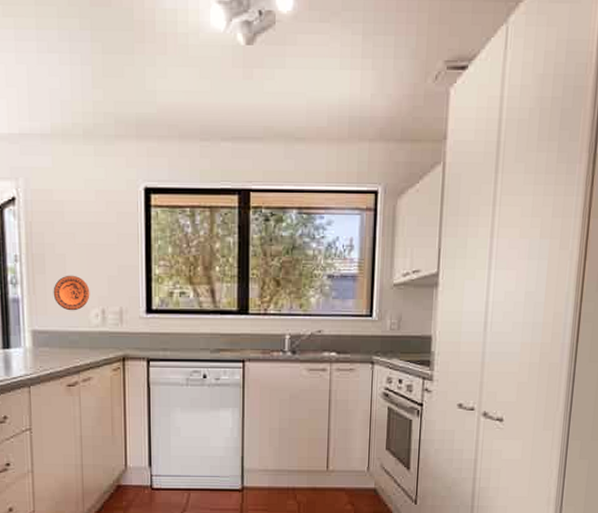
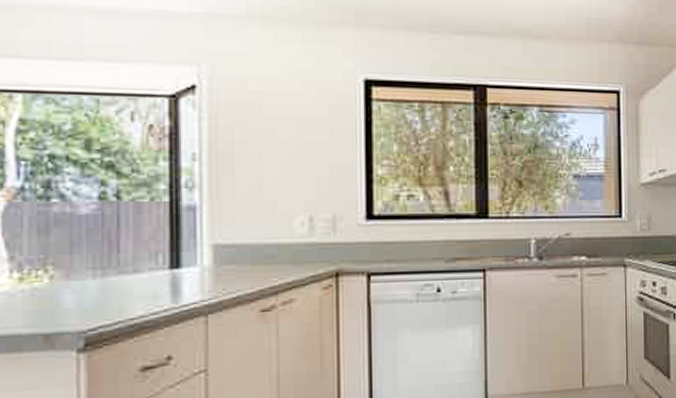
decorative plate: present [53,275,90,311] -> none [244,176,294,219]

